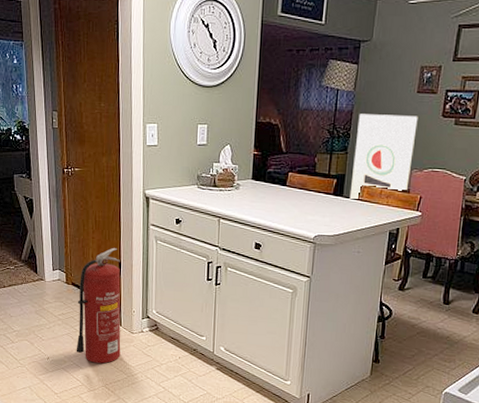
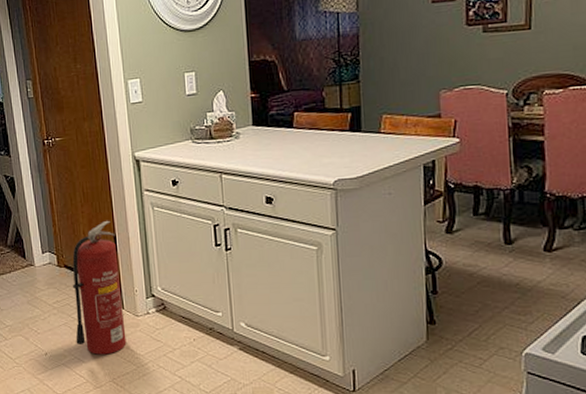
wall art: present [349,114,418,201] -> none [366,29,439,136]

